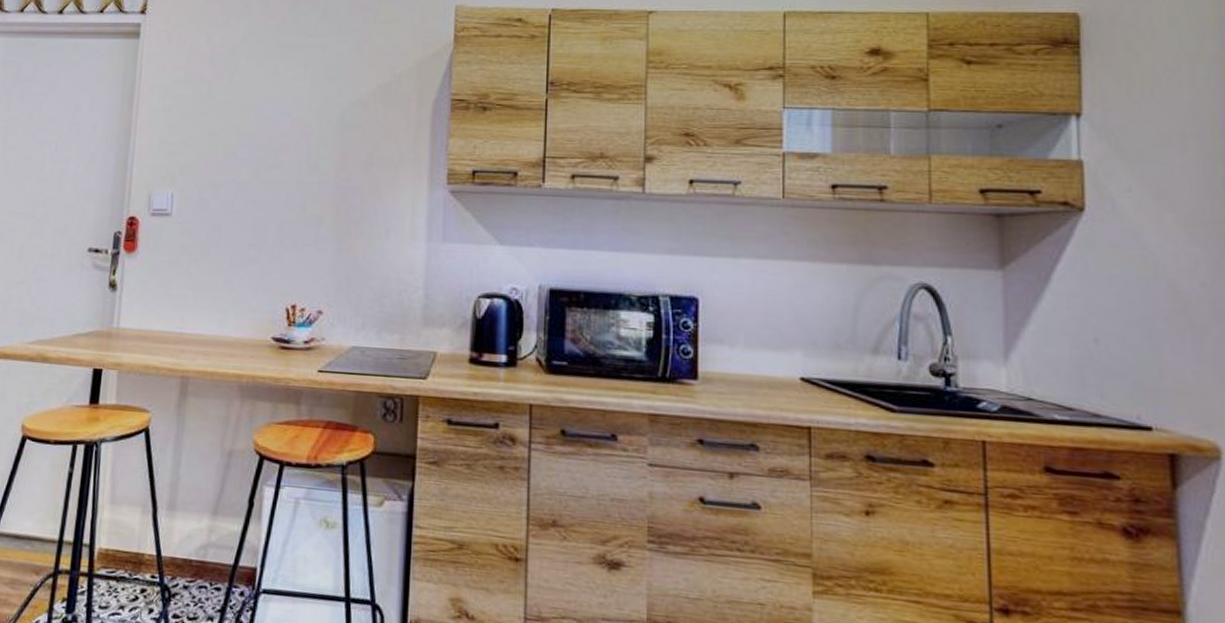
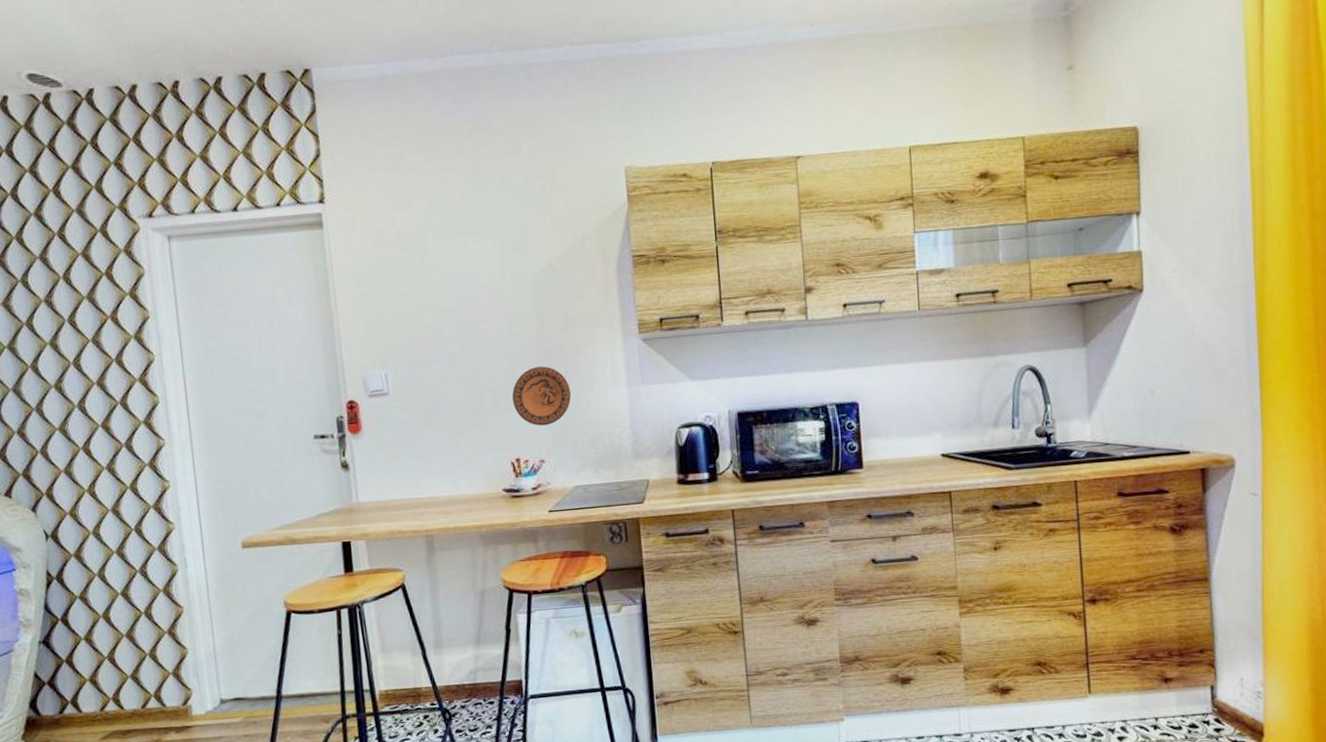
decorative plate: none [298,206,364,273] -> present [512,366,572,426]

